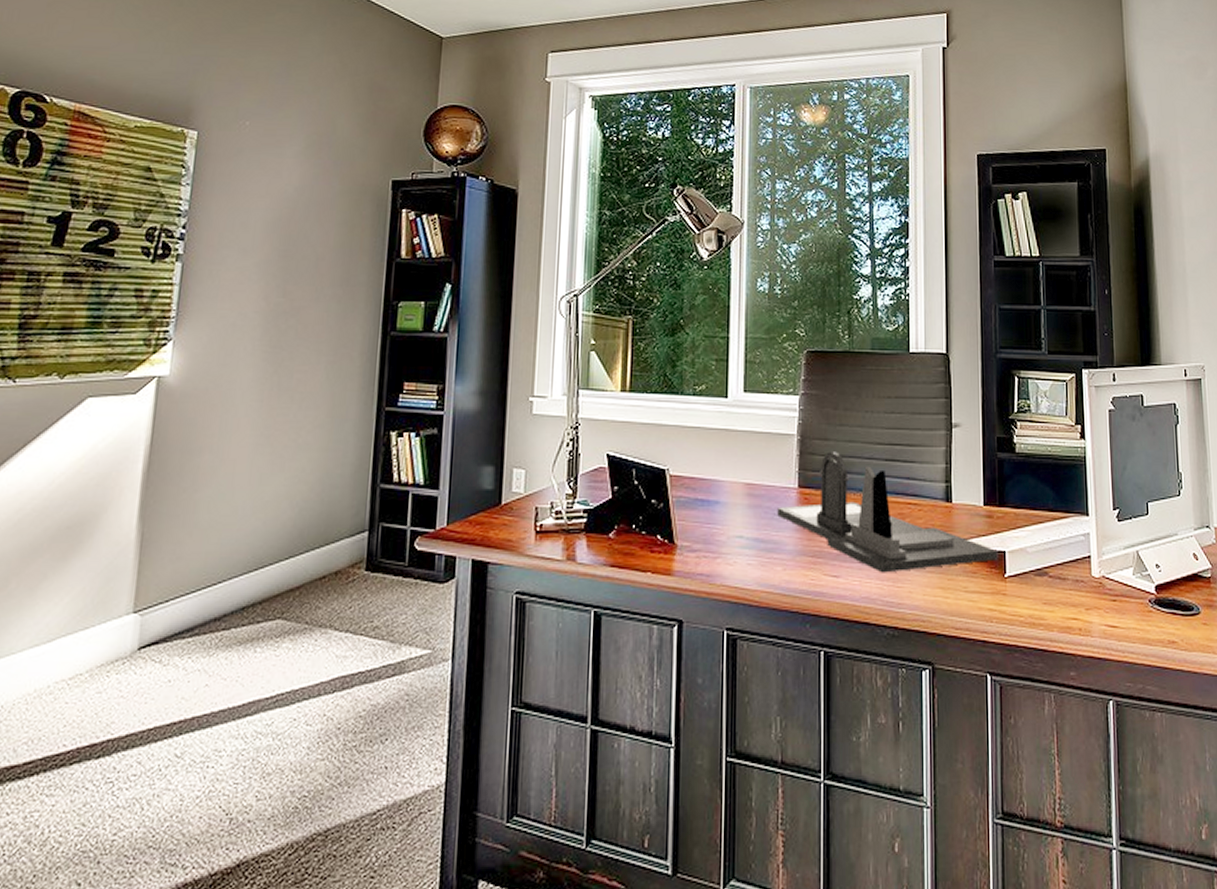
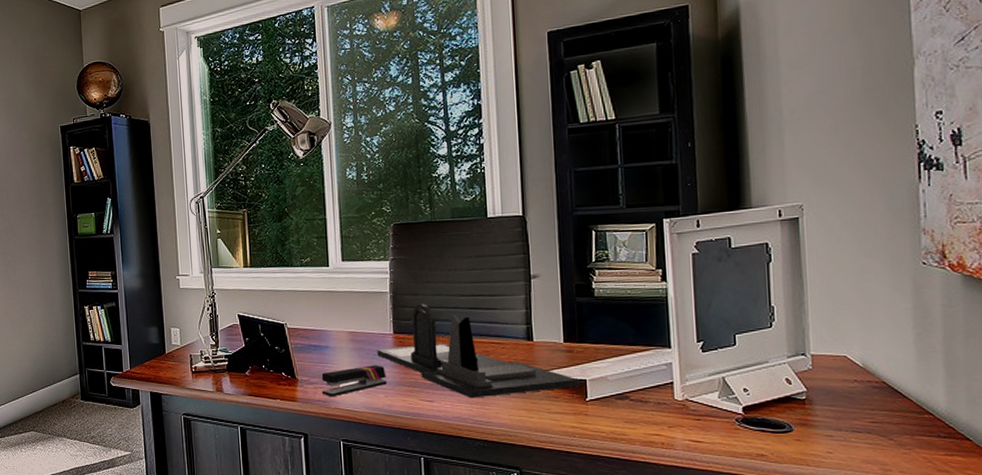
stapler: none [706,528,786,570] -> present [321,365,387,397]

